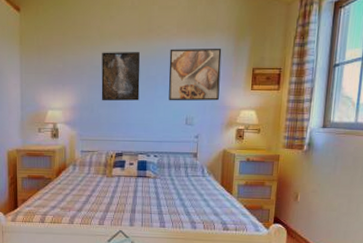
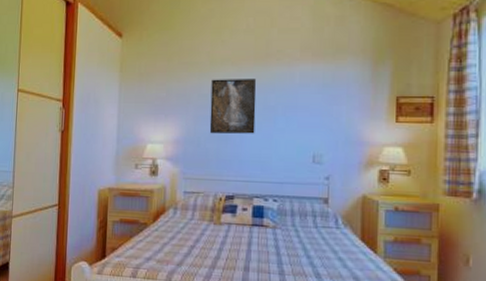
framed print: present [168,48,222,101] -> none [291,73,356,135]

